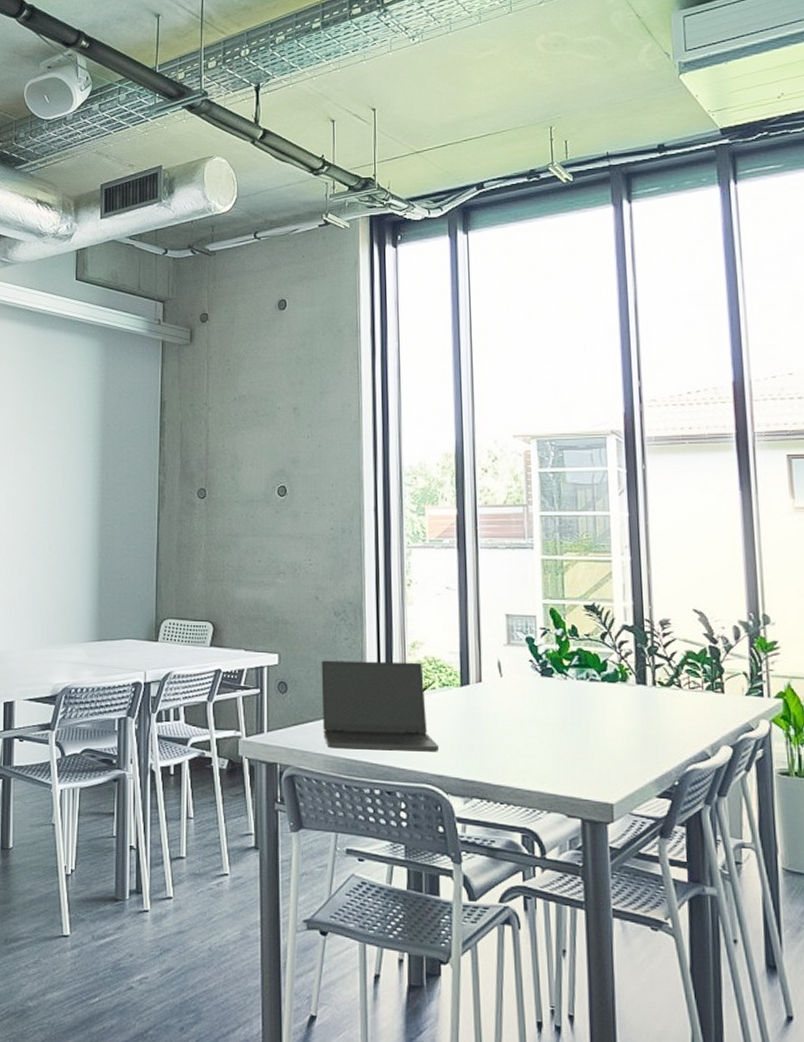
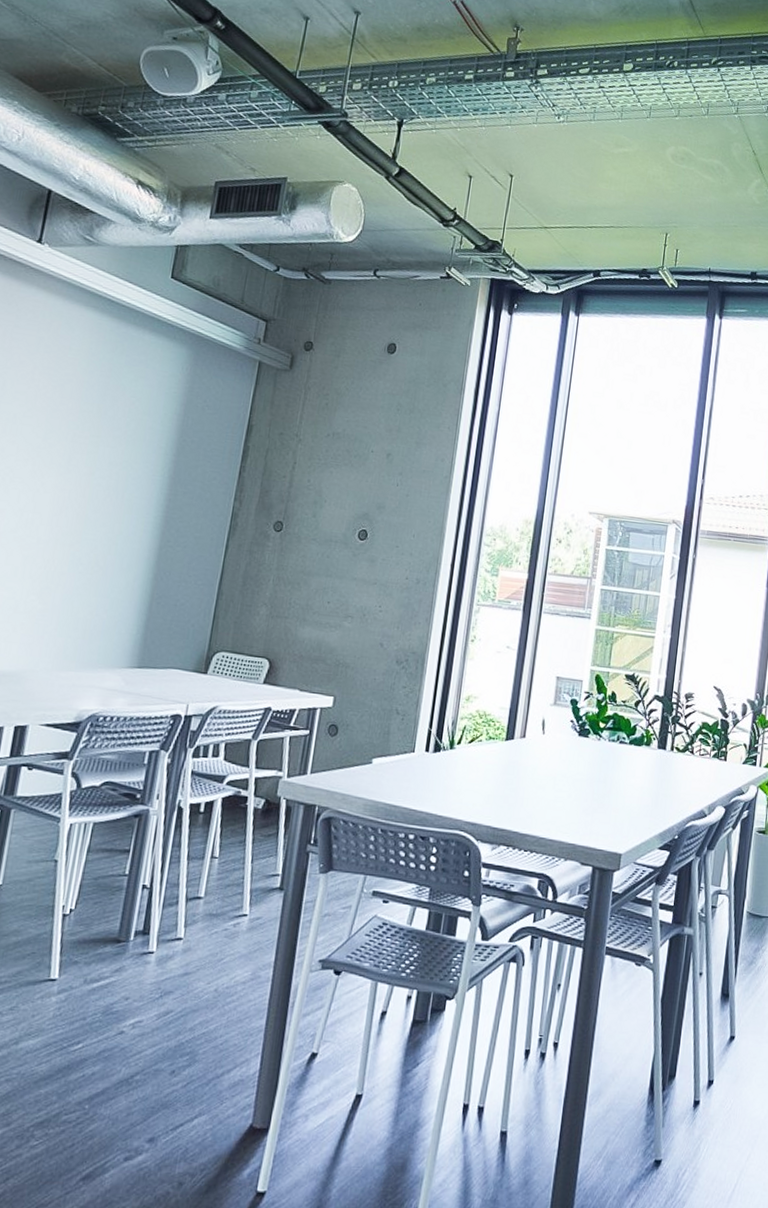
laptop: present [321,660,438,752] -> none [367,706,476,801]

